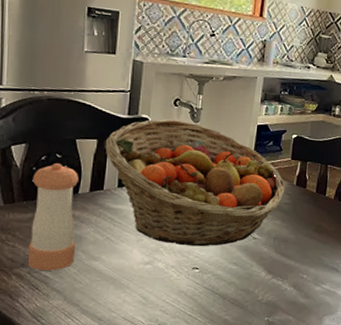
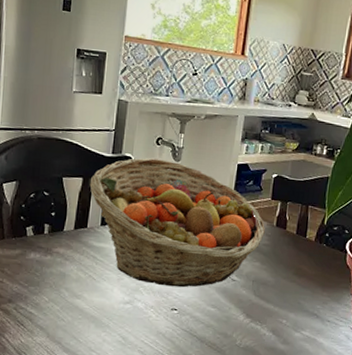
pepper shaker: present [28,163,78,271] -> none [15,201,64,307]

